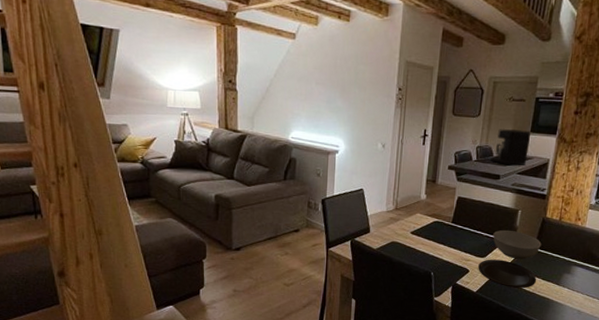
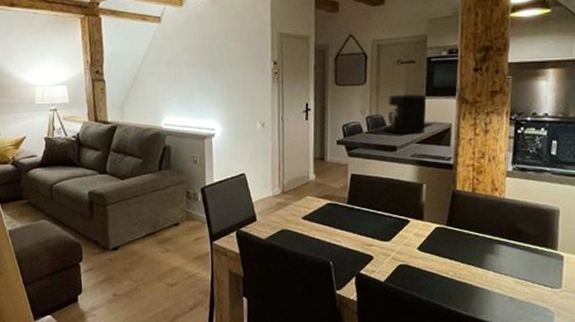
plate: present [478,259,537,288] -> none [383,242,455,274]
bowl: present [493,229,542,260] -> none [396,207,455,241]

